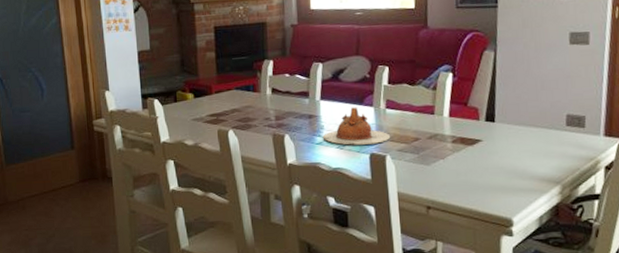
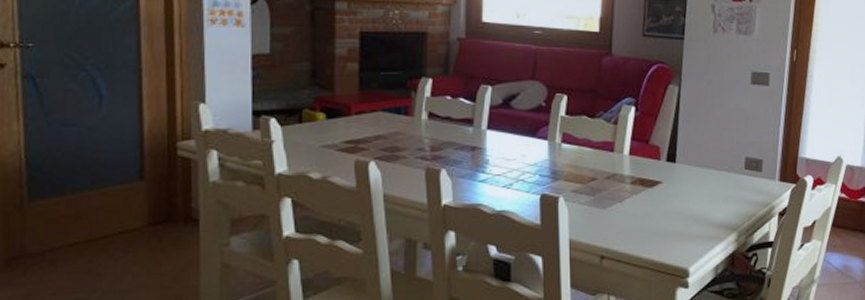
teapot: present [322,107,391,145] -> none [486,139,565,184]

